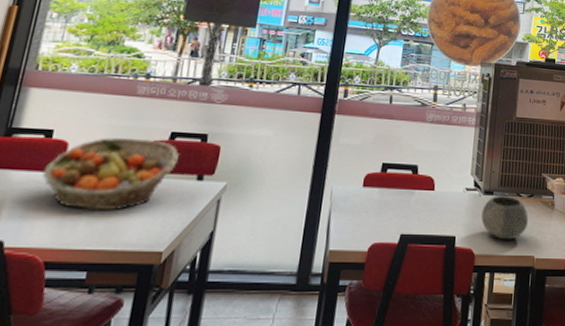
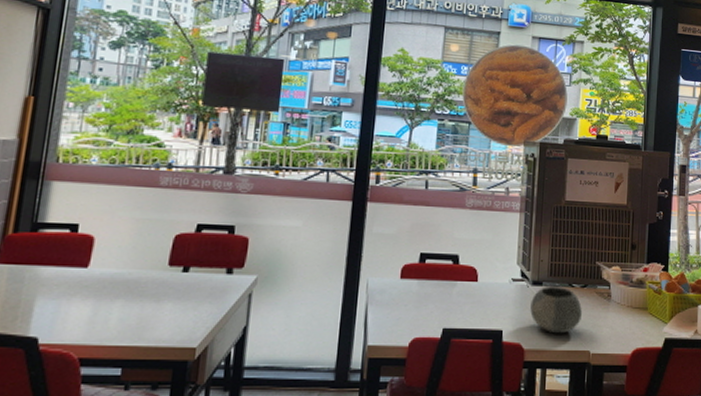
fruit basket: present [42,137,179,211] -> none [71,231,206,307]

